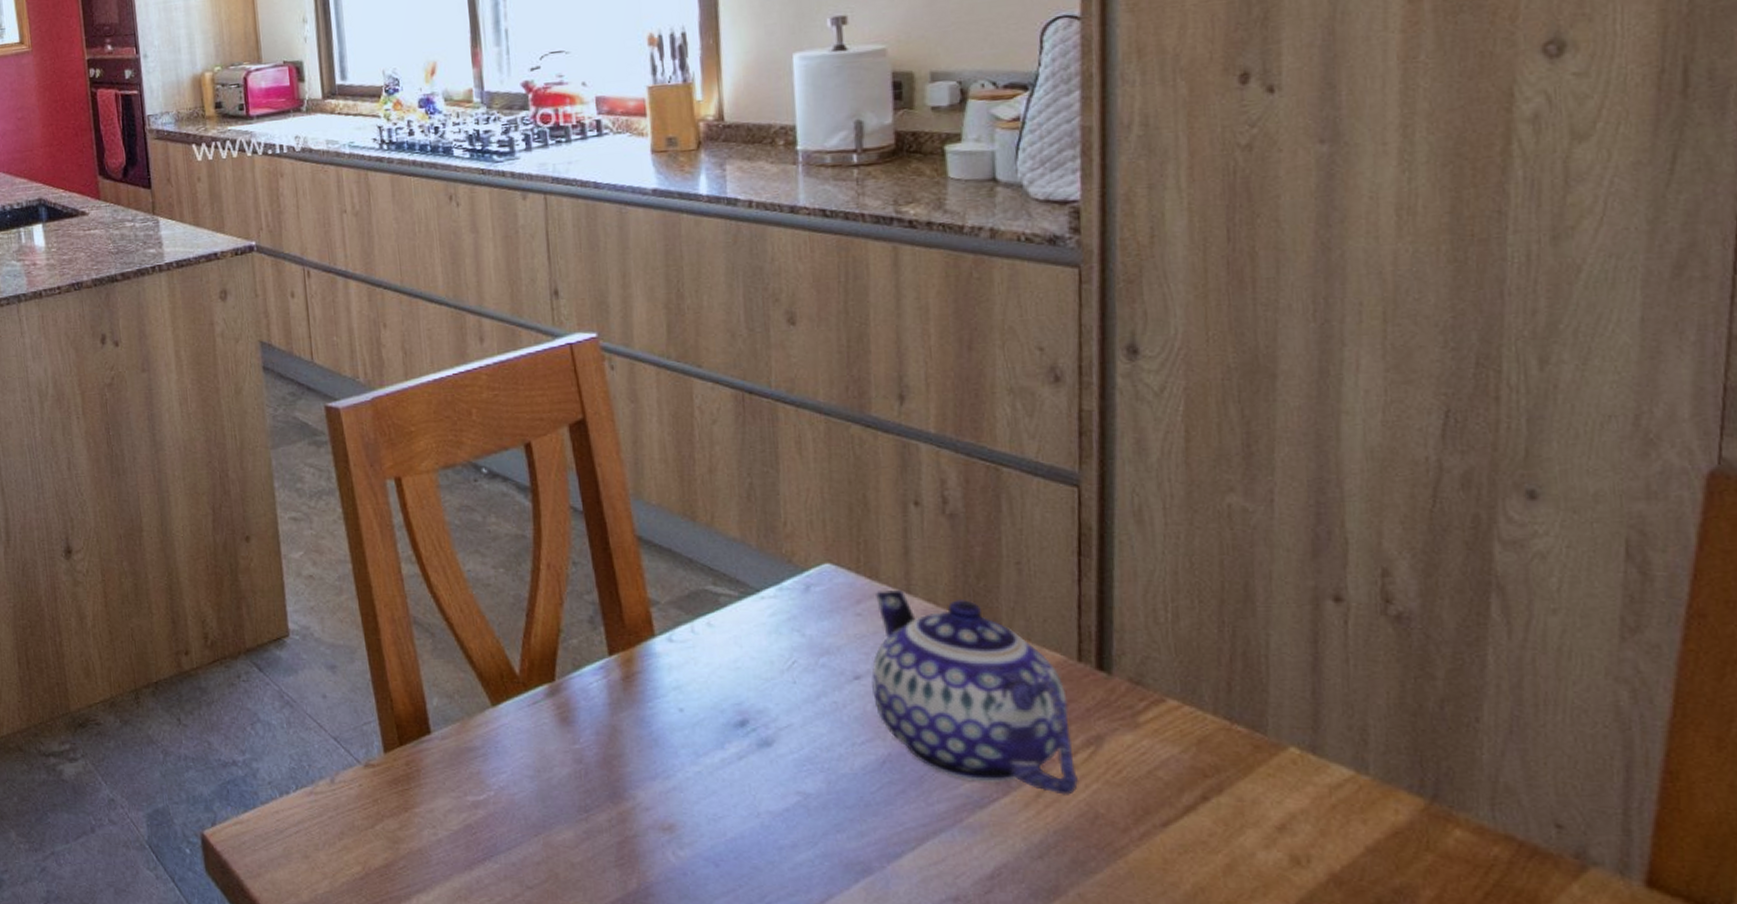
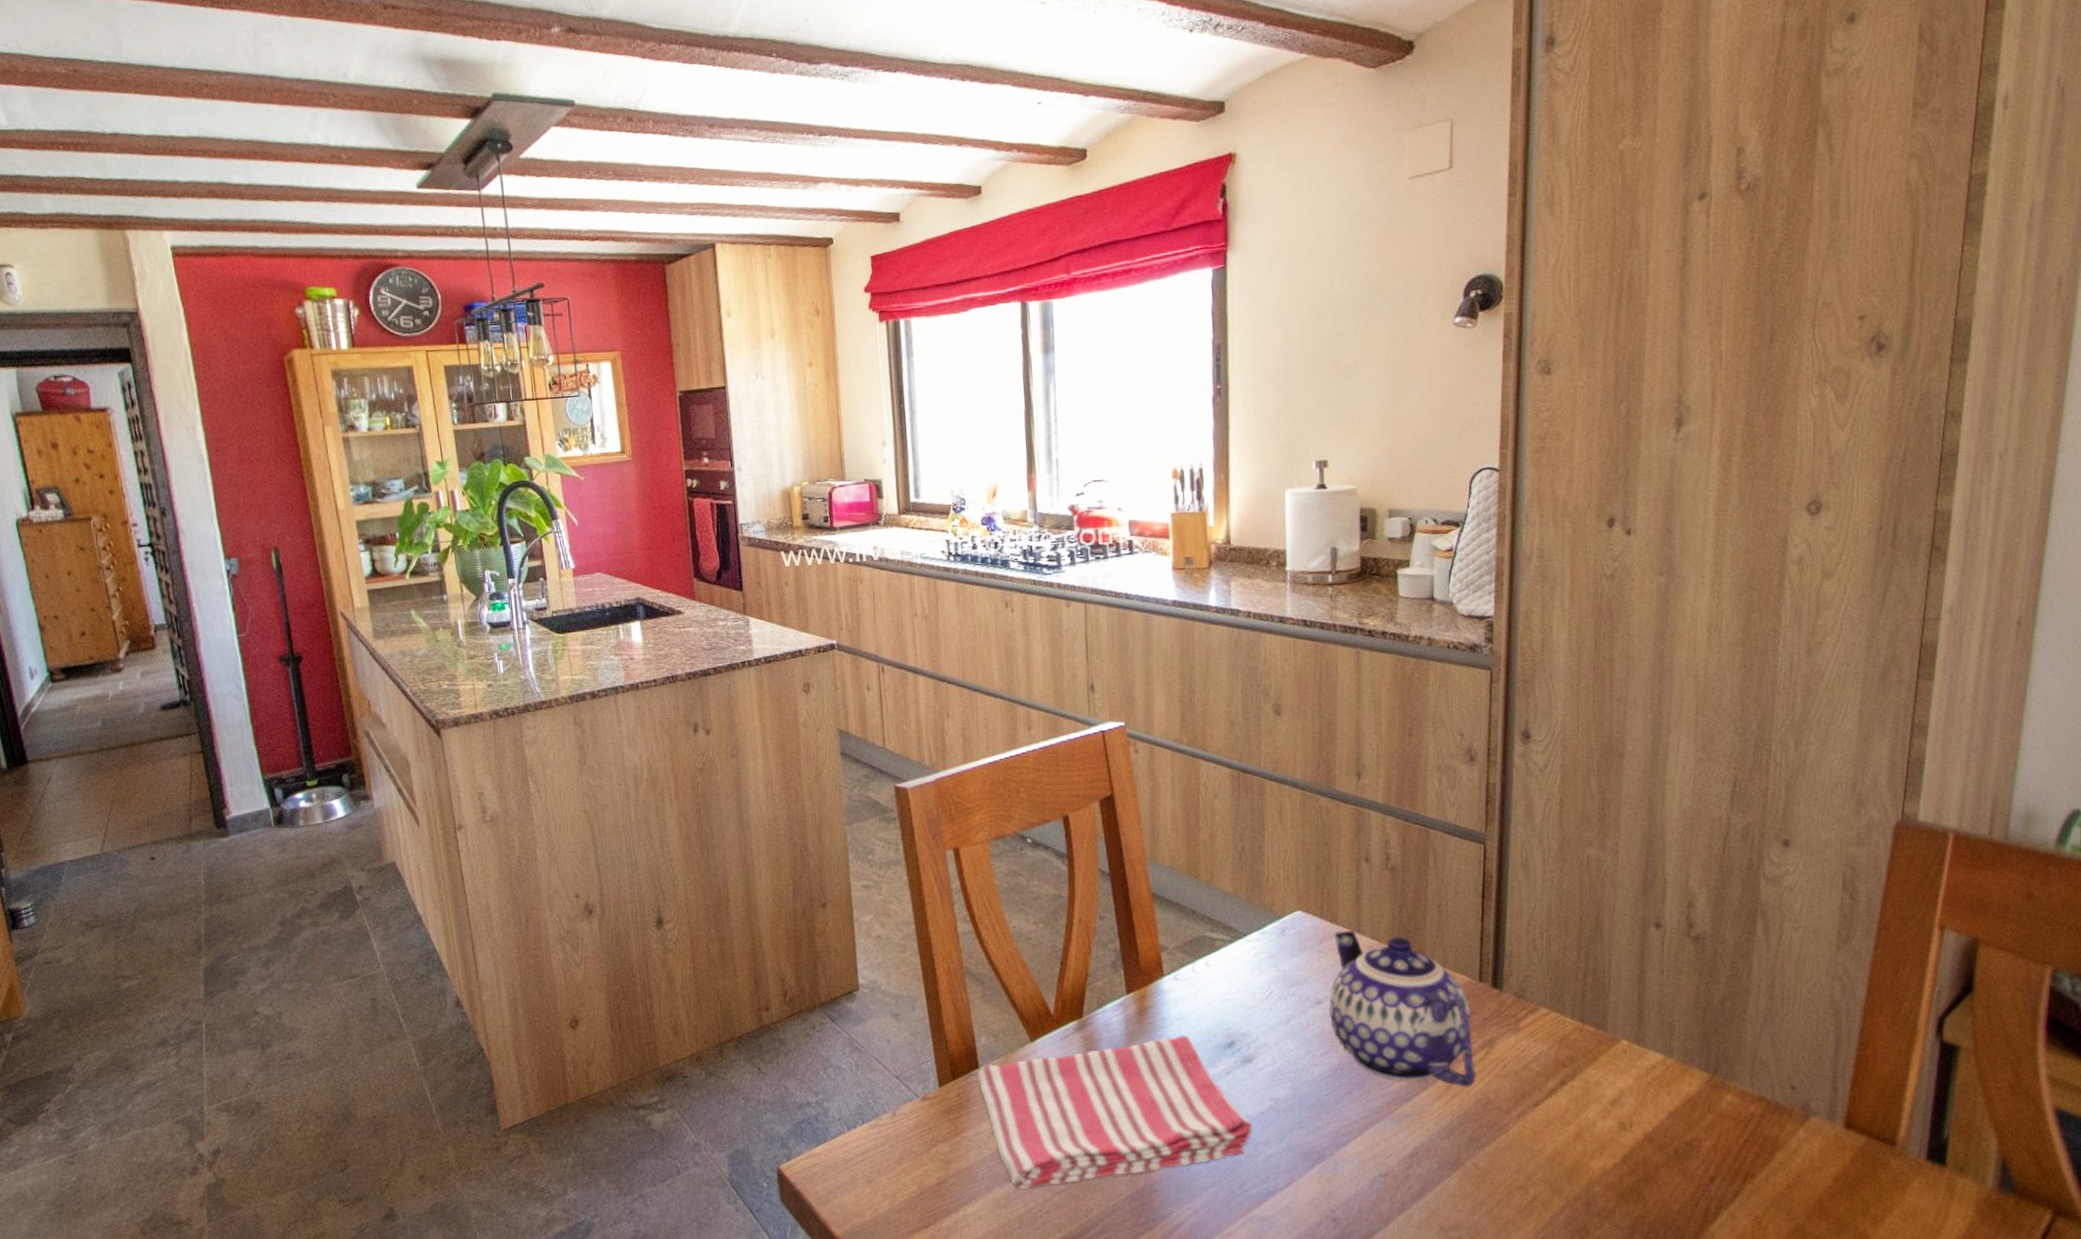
dish towel: none [429,709,775,880] -> present [977,1035,1252,1189]

